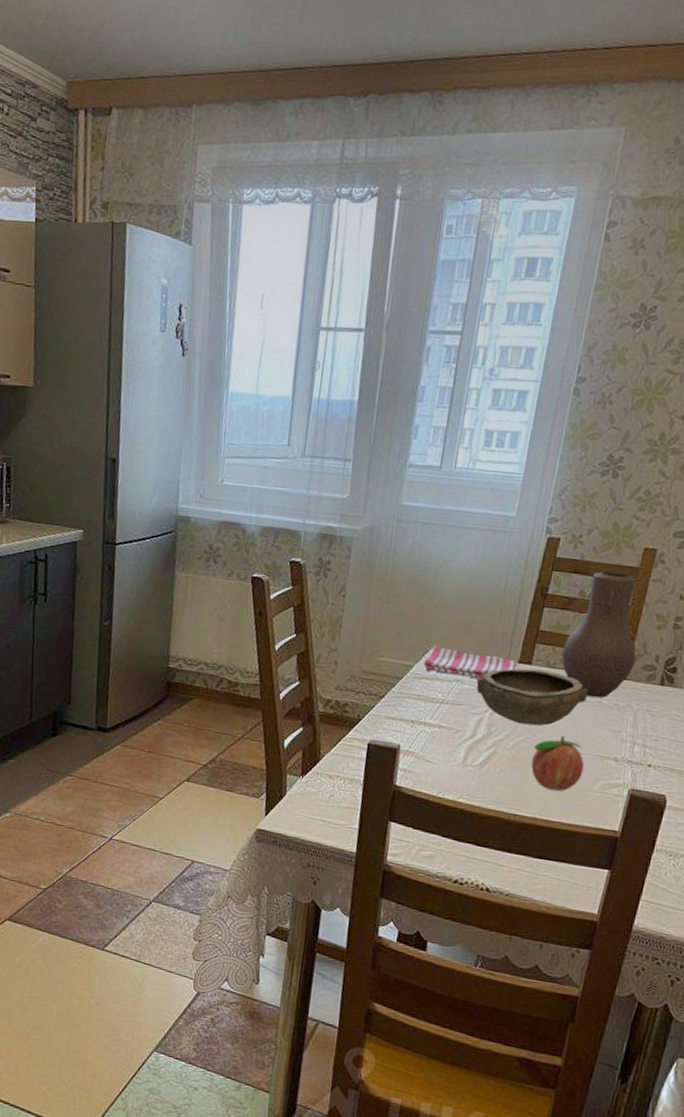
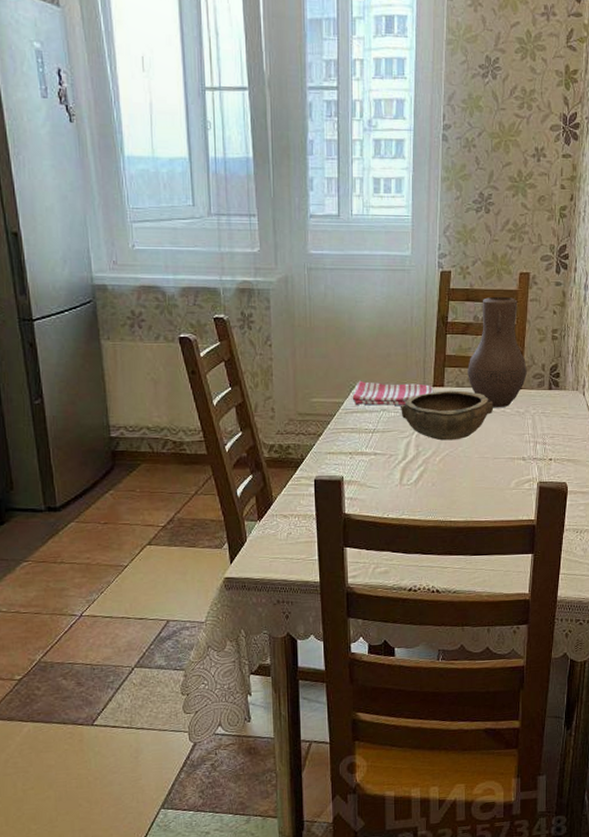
fruit: present [531,735,585,791] -> none [457,445,500,494]

